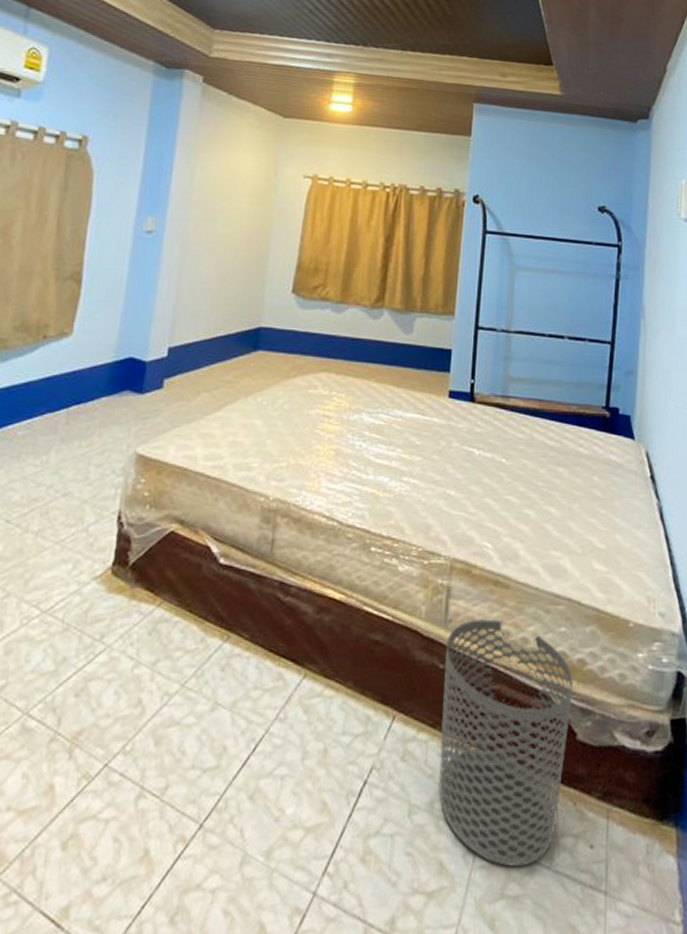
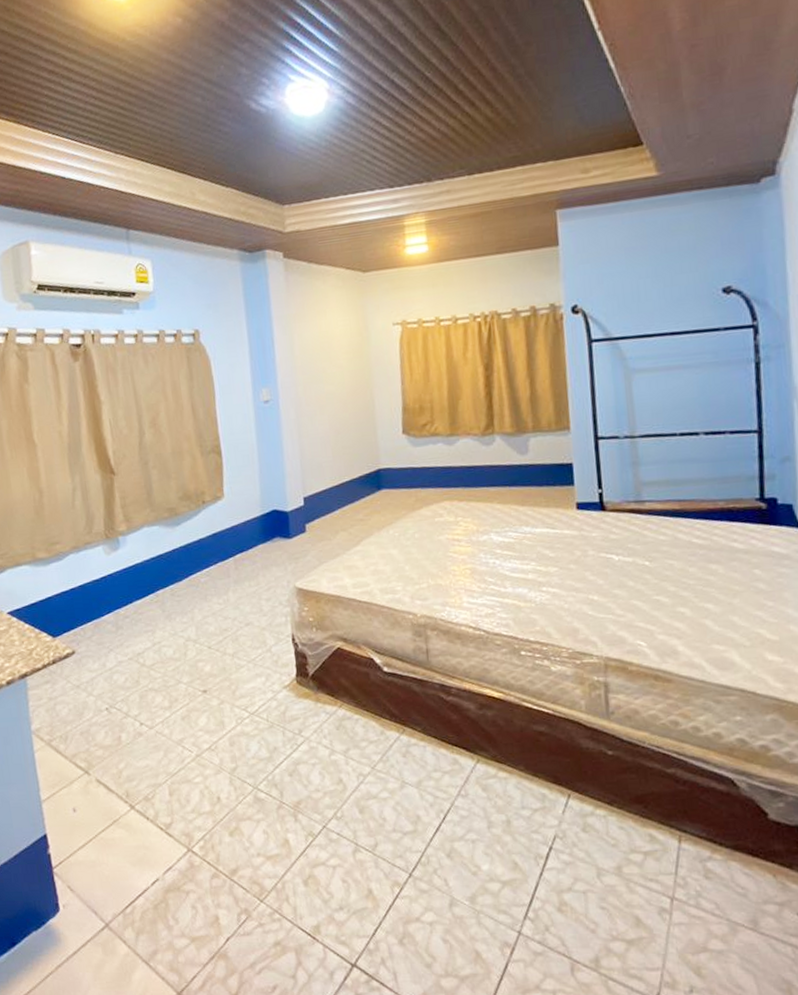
waste bin: present [438,618,573,867] -> none [611,710,758,927]

